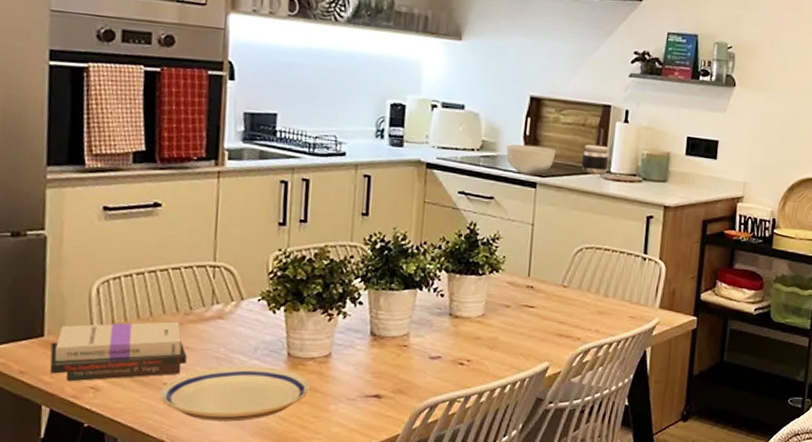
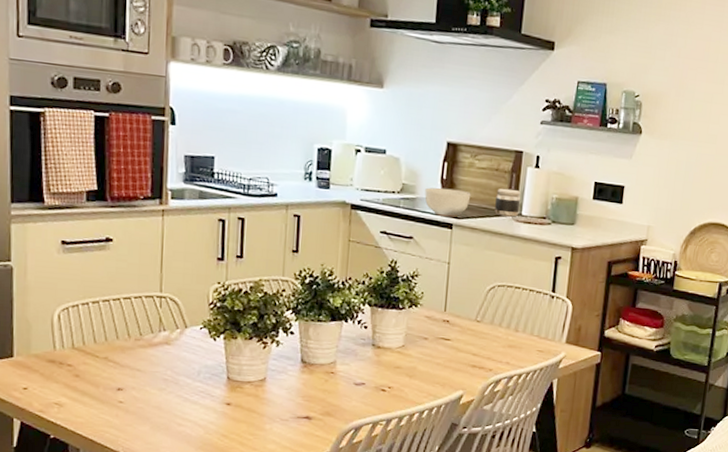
books: present [49,321,187,382] -> none [19,346,138,398]
plate: present [160,366,311,422] -> none [116,387,248,437]

